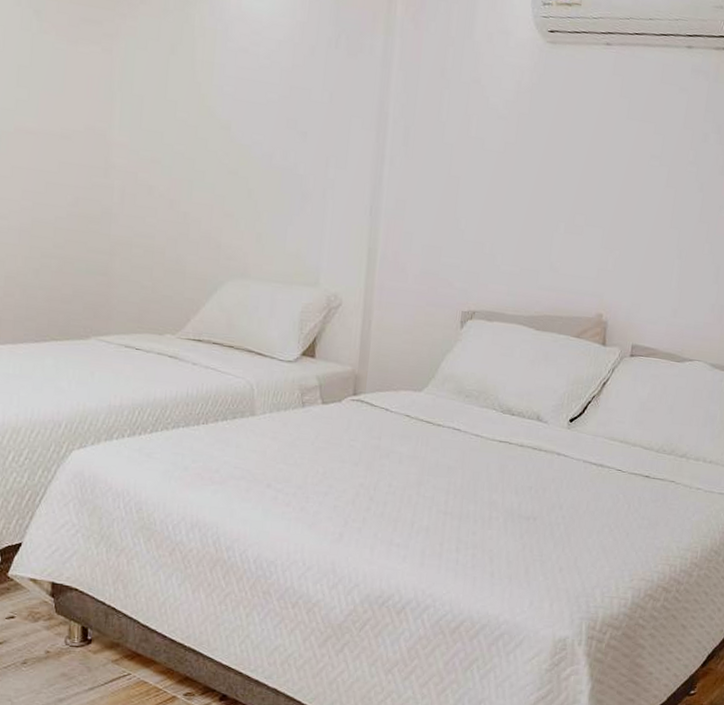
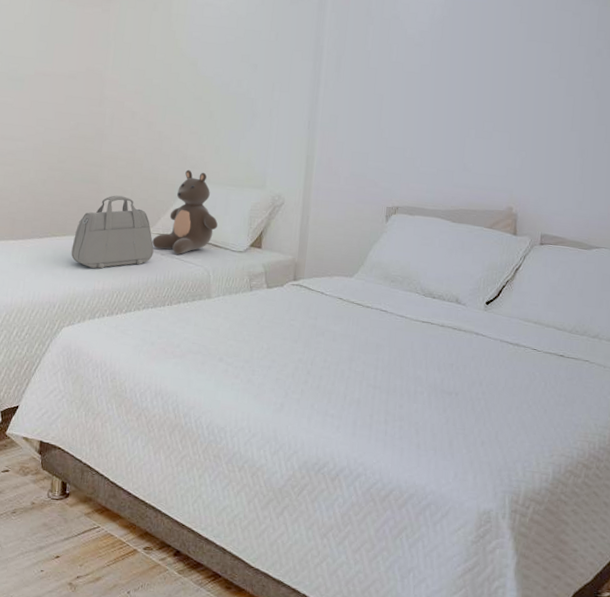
handbag: none [77,290,183,381] -> present [71,195,154,269]
teddy bear: none [181,261,262,364] -> present [152,169,218,254]

